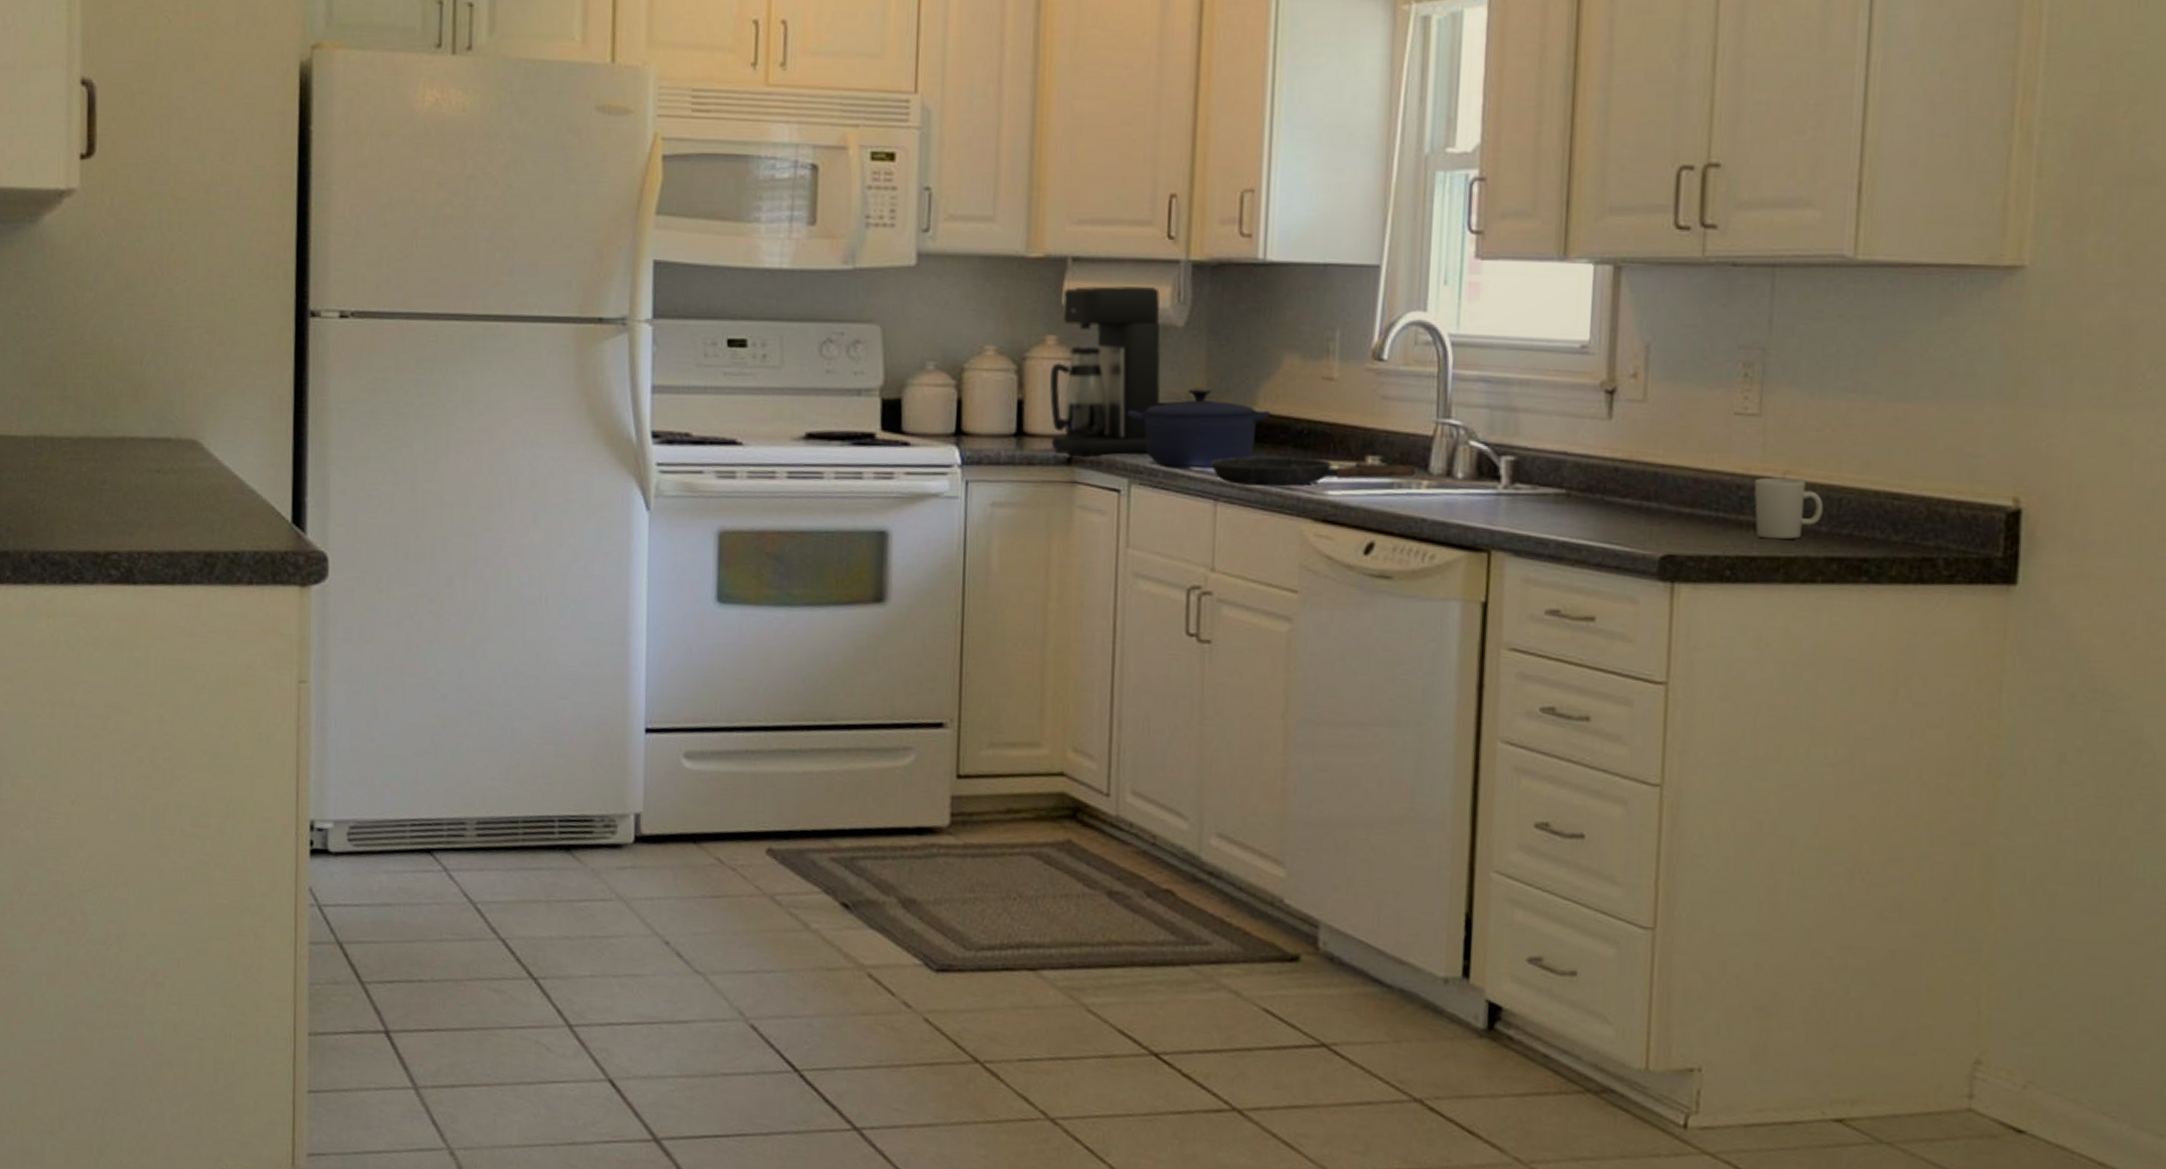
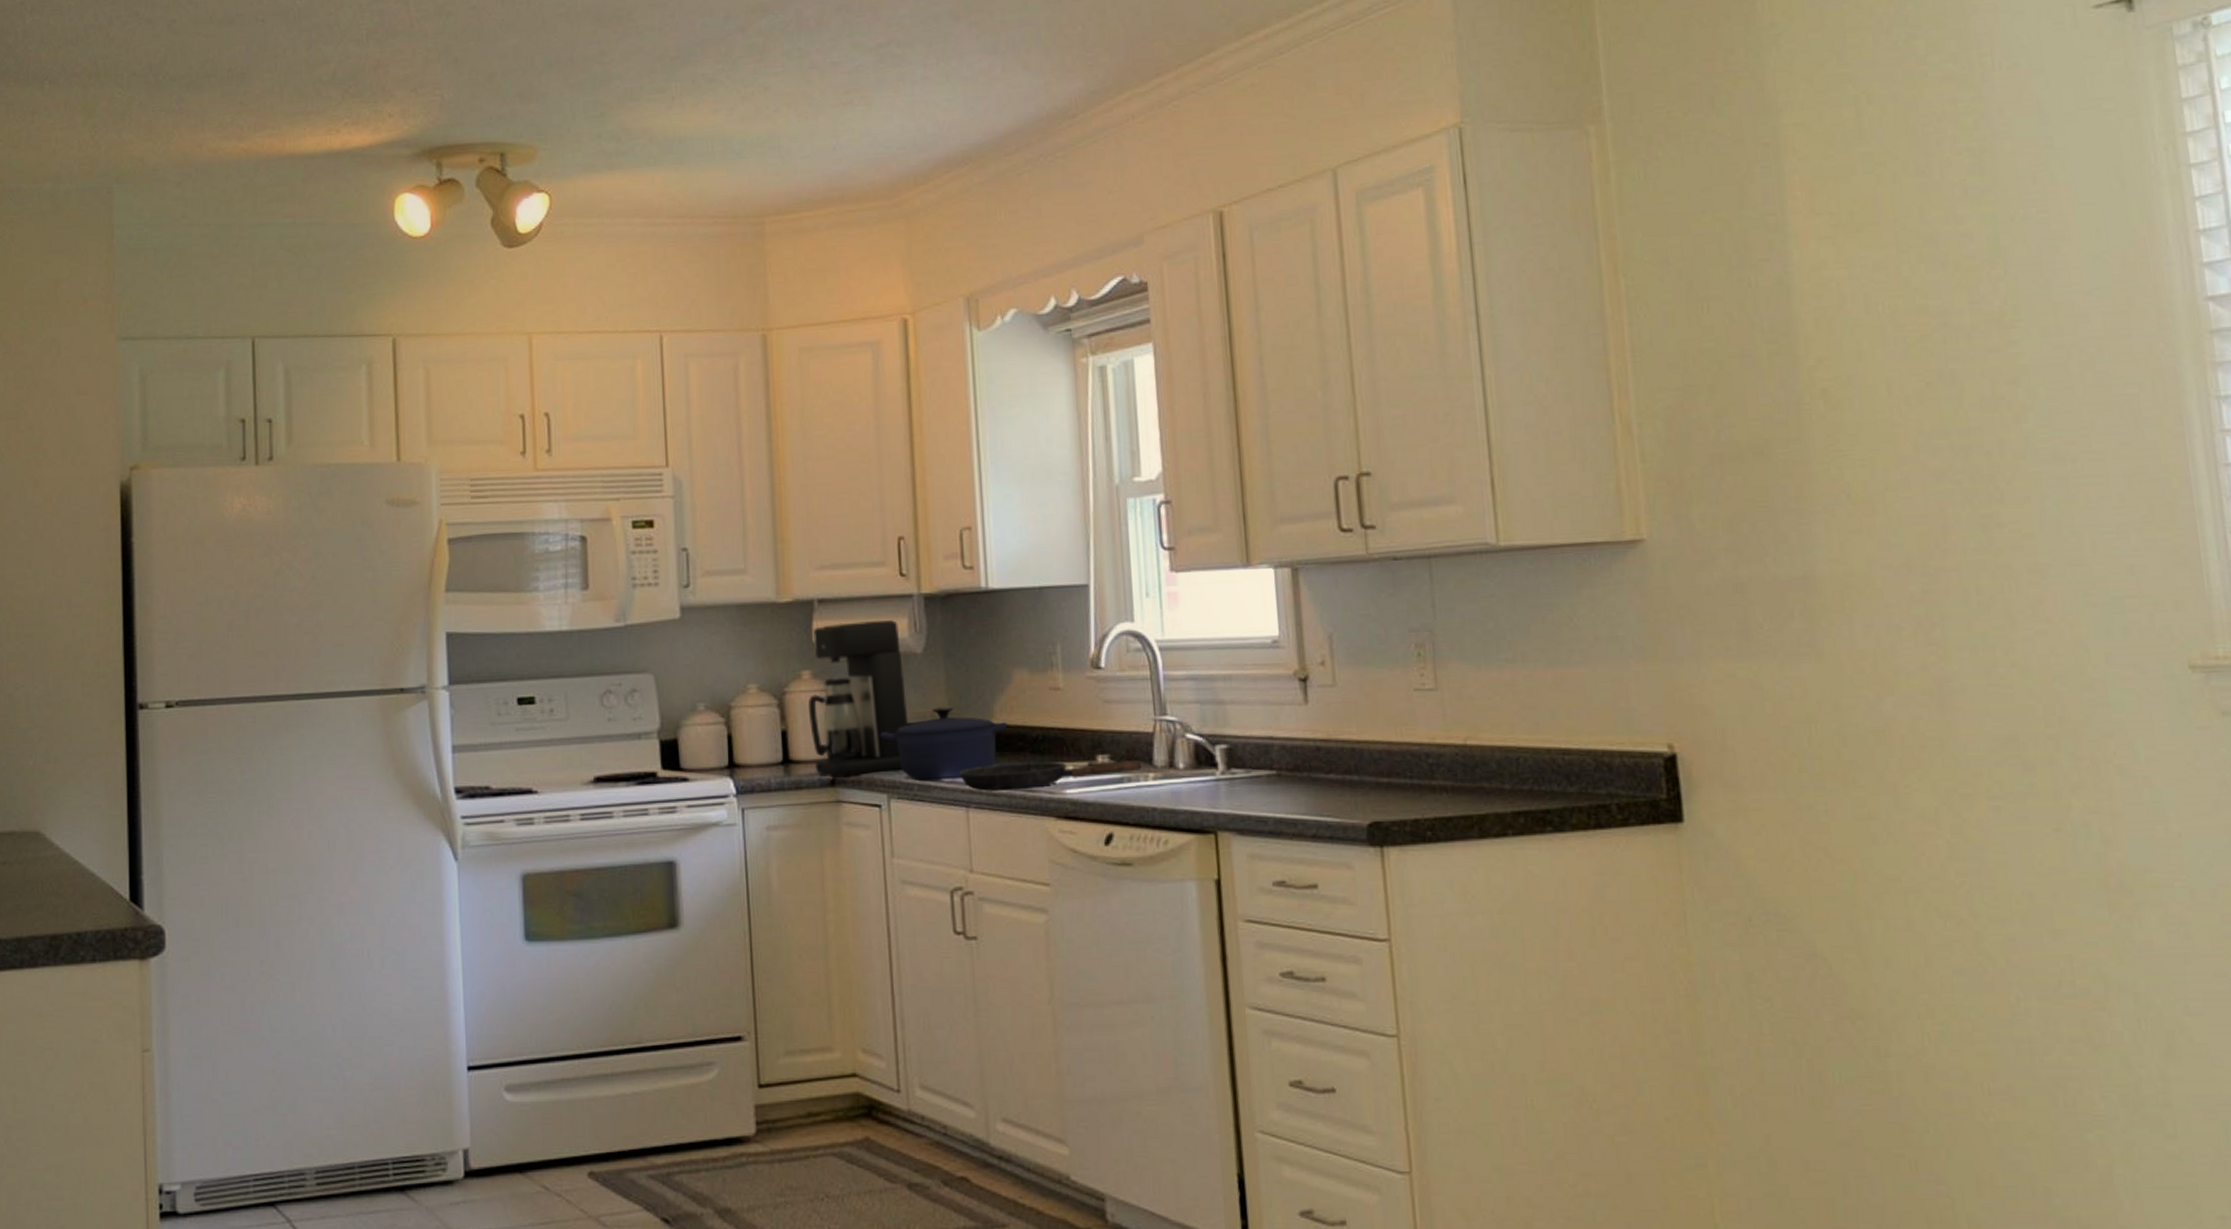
mug: present [1754,477,1824,540] -> none [1440,743,1505,800]

